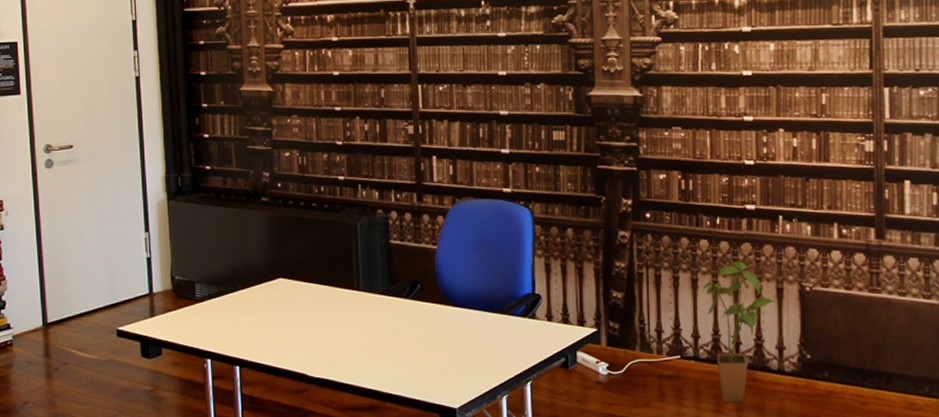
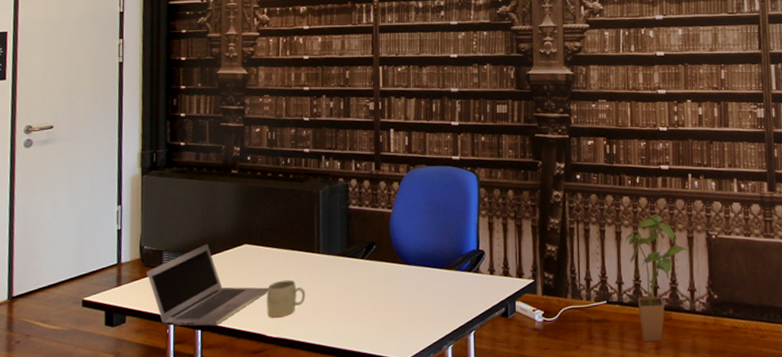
laptop: none [180,276,307,363] -> present [147,243,269,326]
mug: none [305,318,347,357] -> present [266,280,306,318]

